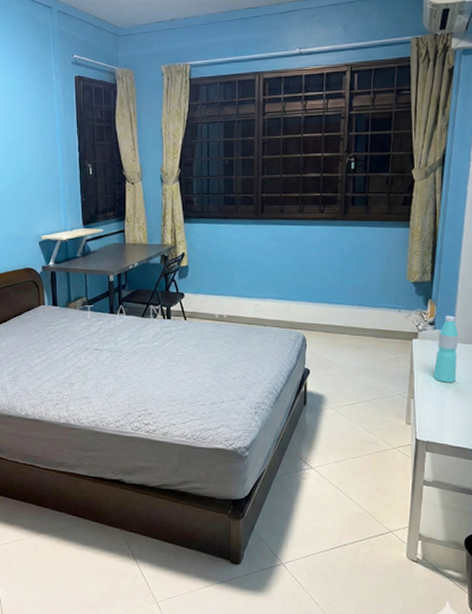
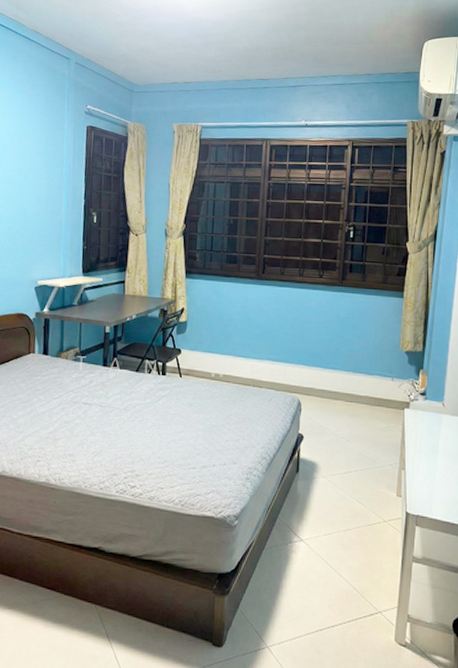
water bottle: present [433,315,459,383] -> none [423,386,449,455]

